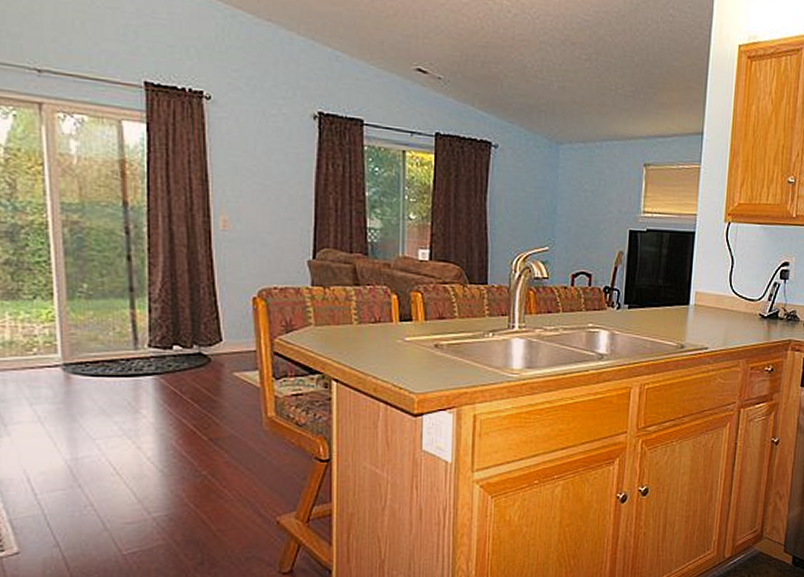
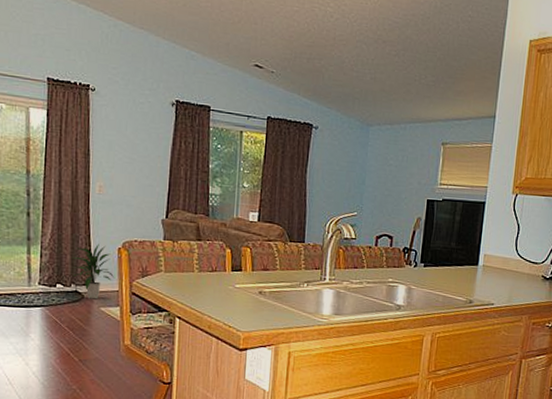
indoor plant: none [193,293,251,363] -> present [72,243,115,300]

